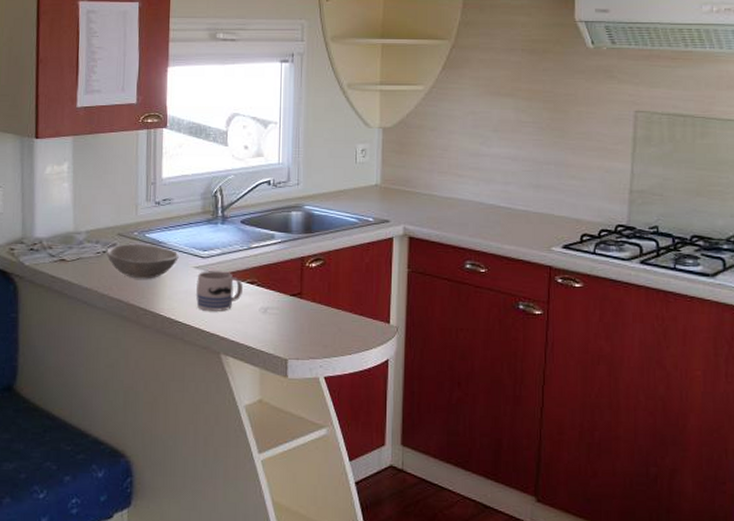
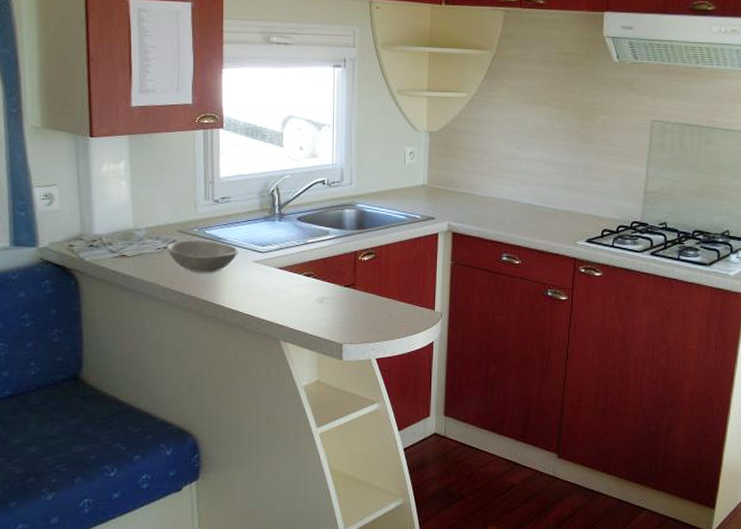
mug: present [195,271,243,311] -> none [255,265,300,302]

